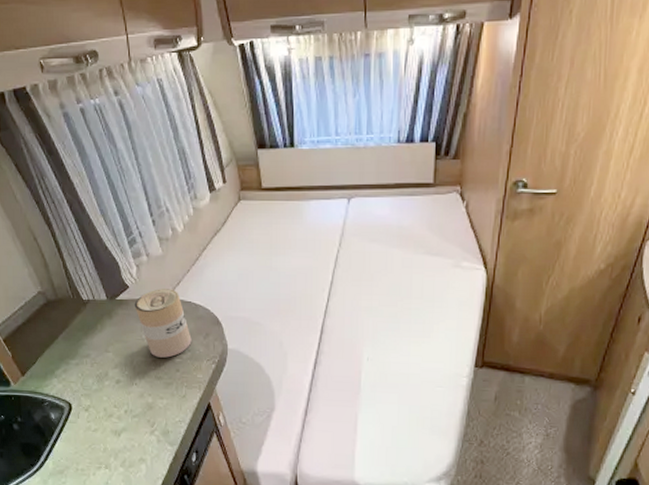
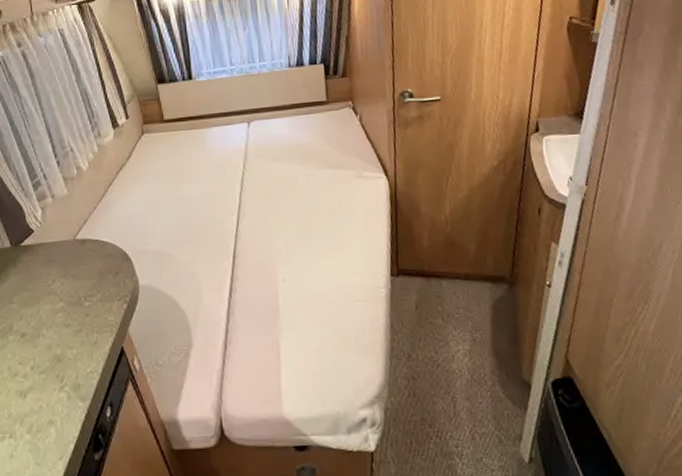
beverage can: present [134,289,192,358] -> none [40,228,101,303]

